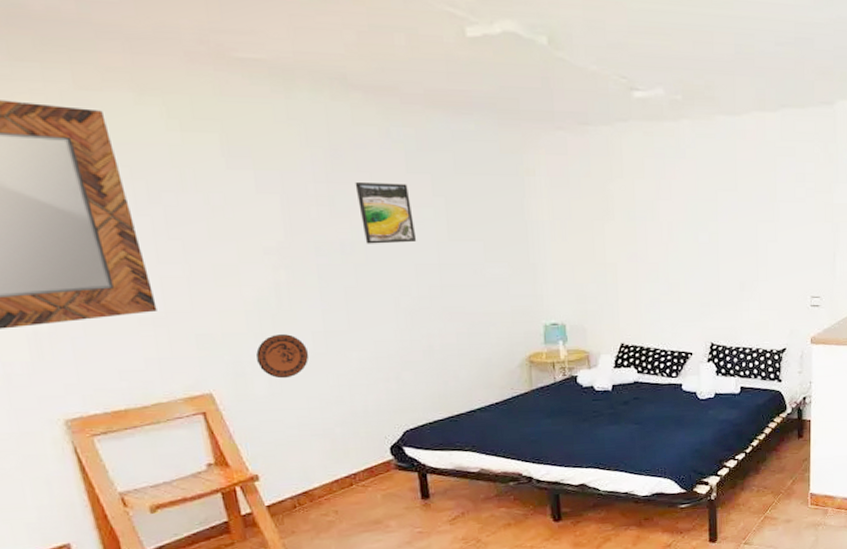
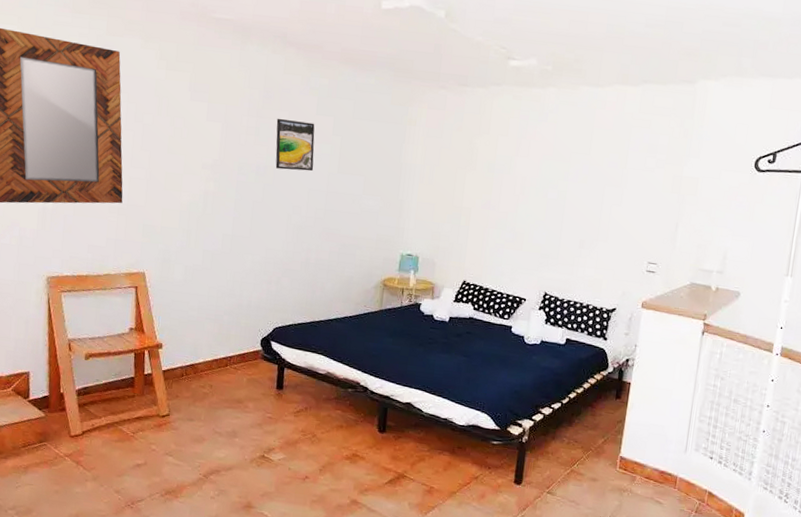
decorative plate: present [256,334,309,379] -> none [180,232,218,269]

